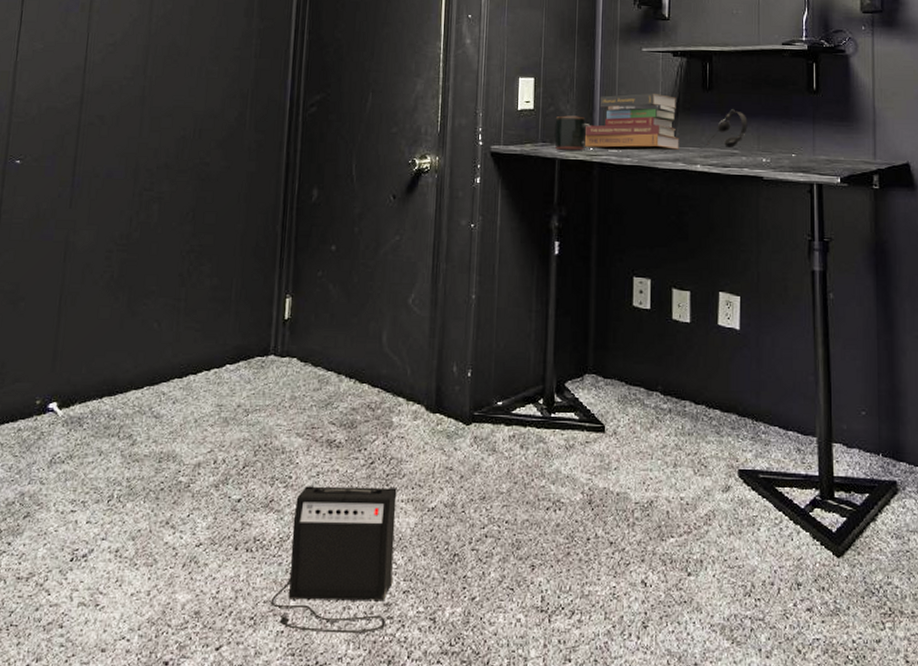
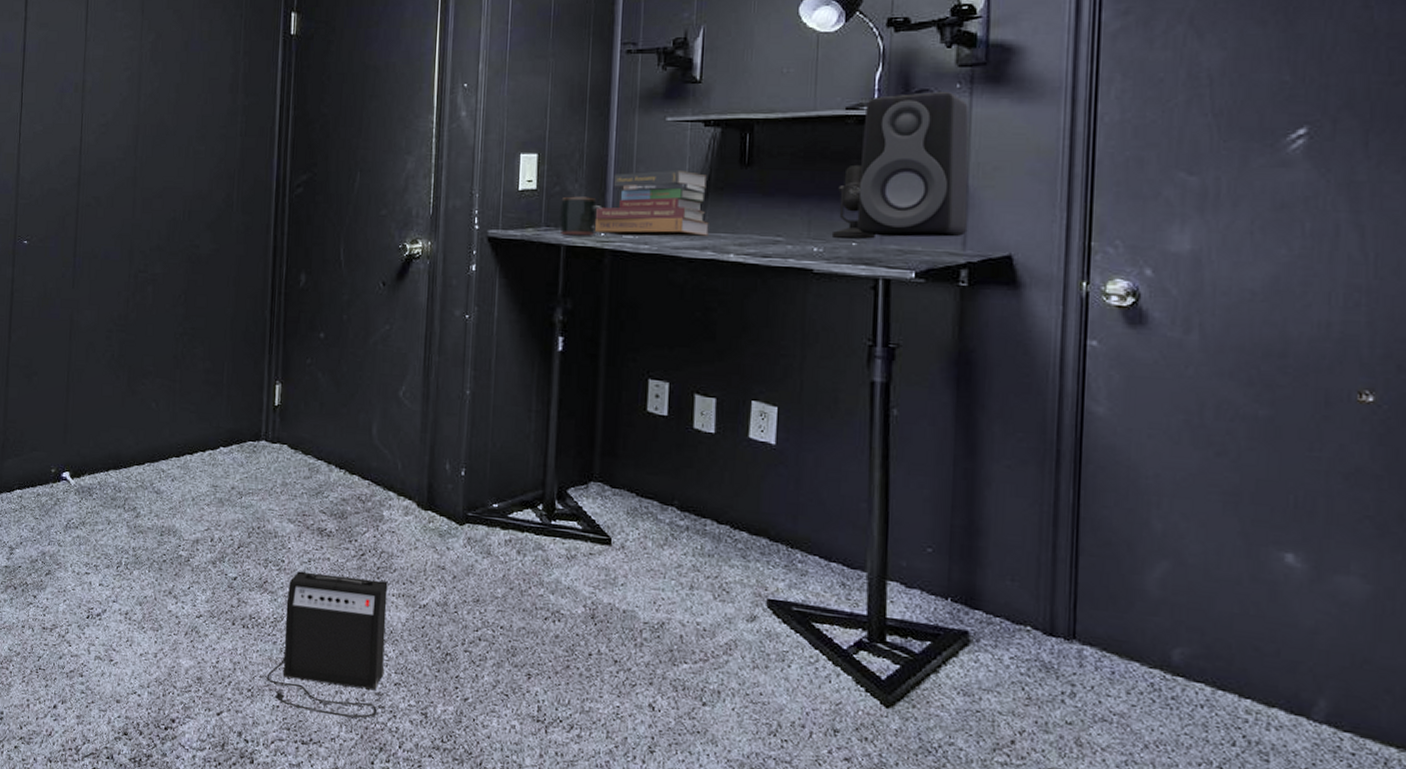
headphones: present [700,109,748,149] -> none [734,188,796,236]
microphone: none [776,91,809,152] -> present [831,166,875,240]
speaker: none [795,32,875,150] -> present [857,92,969,238]

